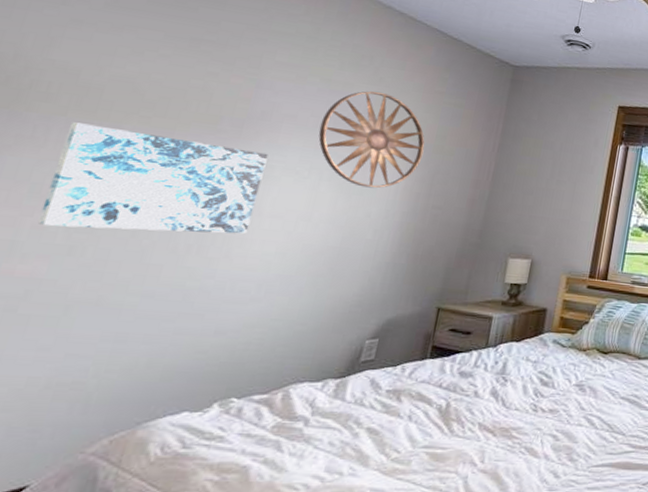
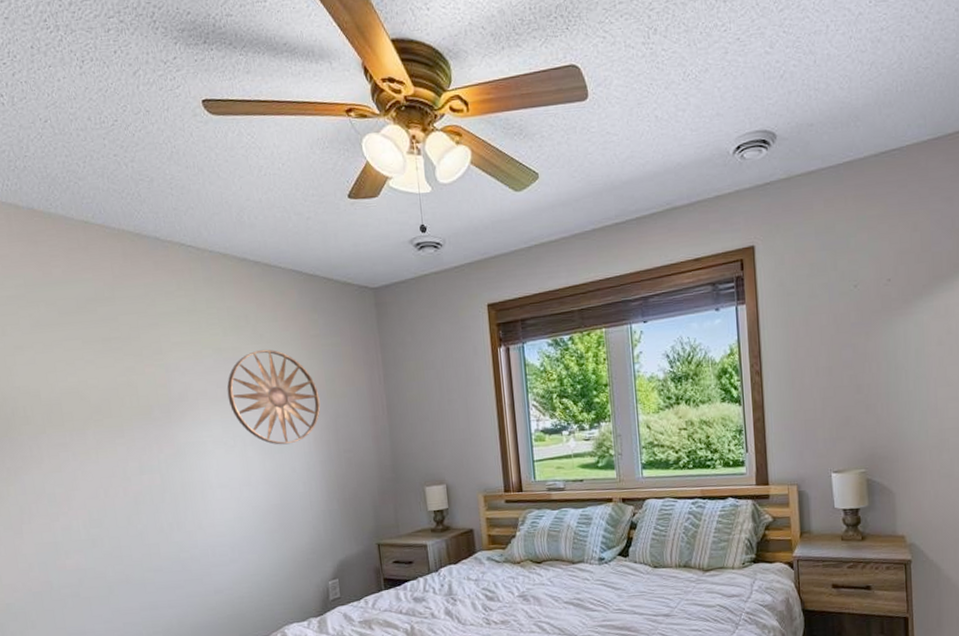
wall art: present [37,122,268,234] -> none [51,431,207,527]

